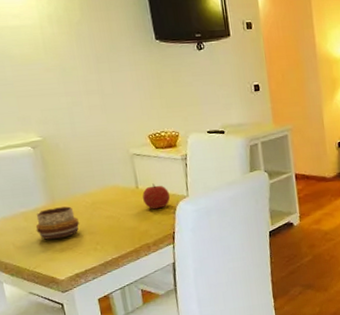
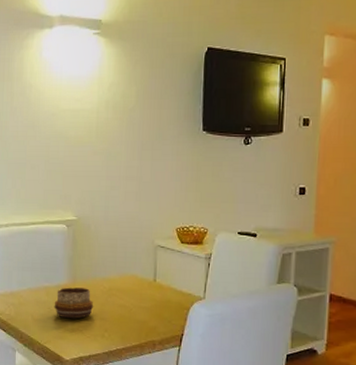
fruit: present [142,183,171,210] -> none [157,279,186,307]

